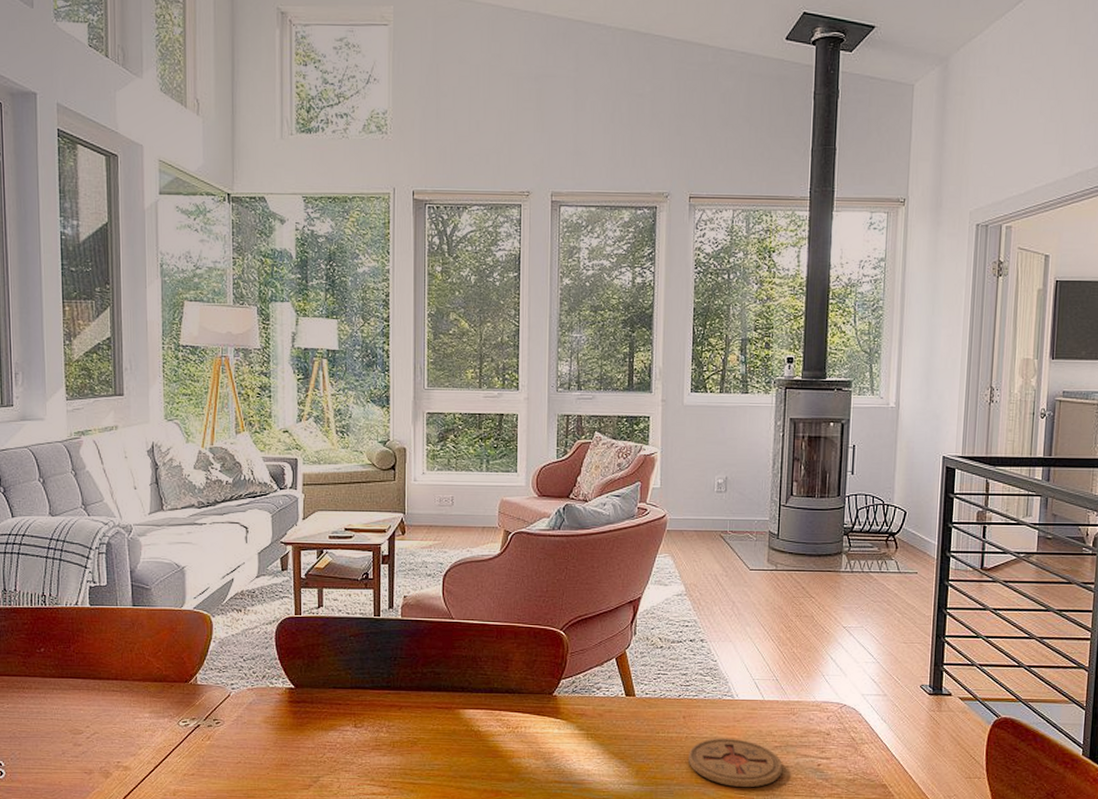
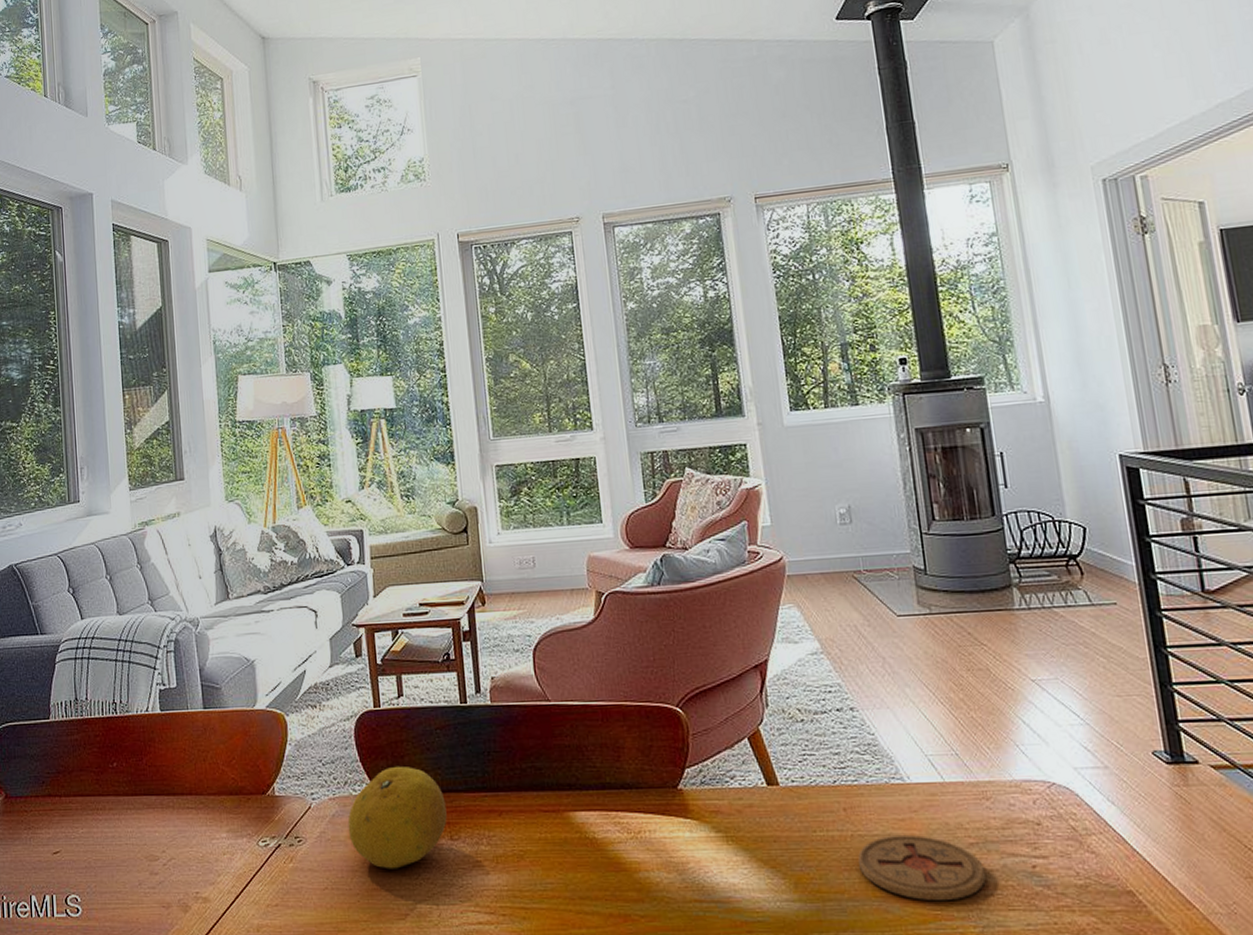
fruit: none [263,665,353,749] -> present [347,766,447,869]

